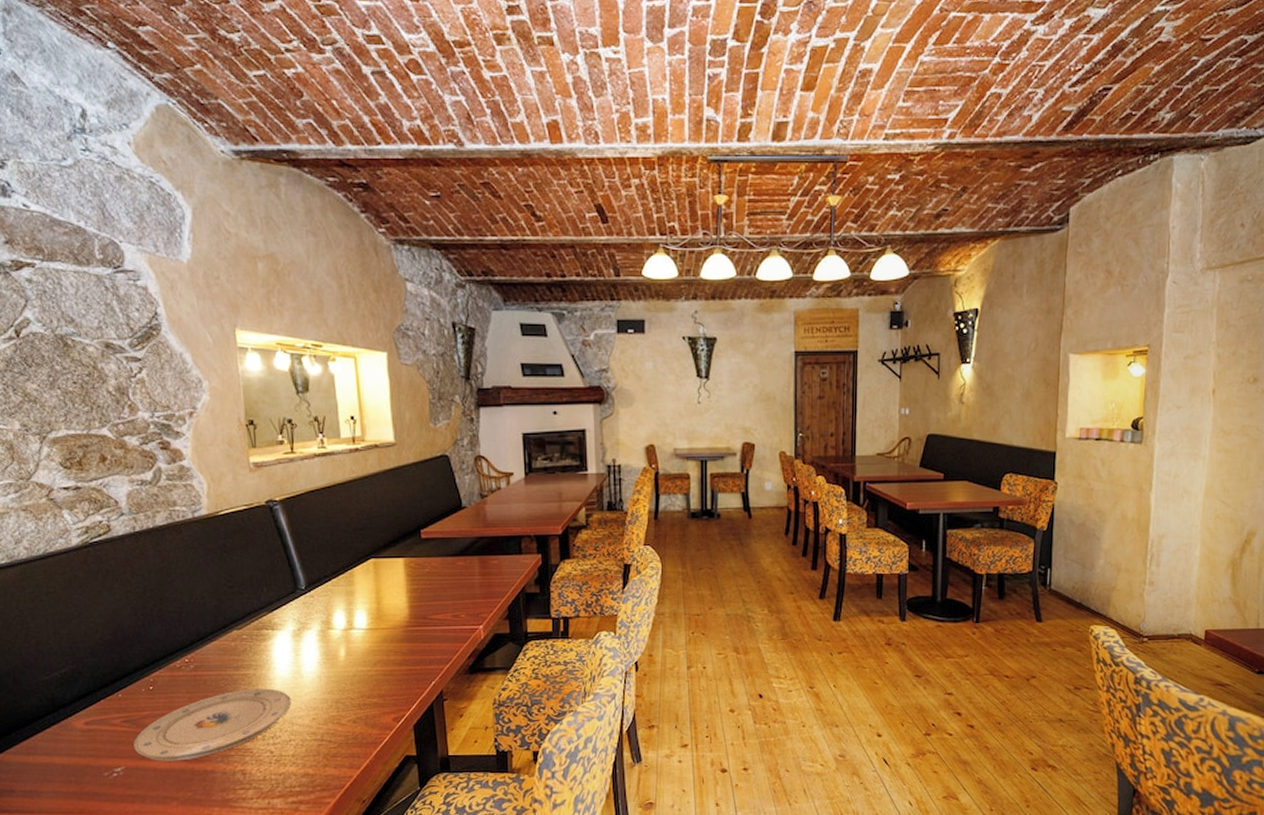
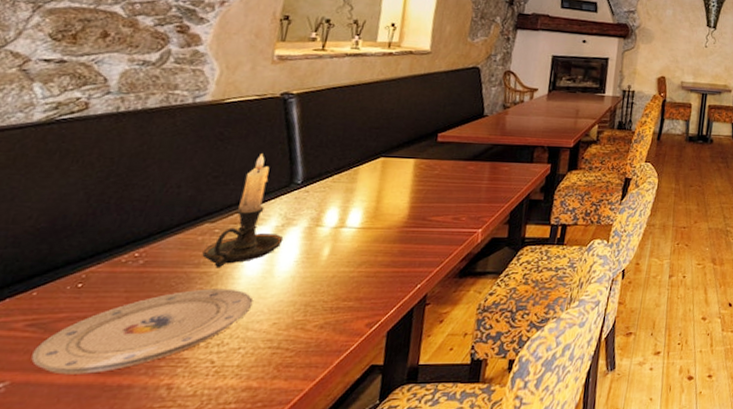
candle holder: none [238,562,303,671] -> present [202,153,284,268]

